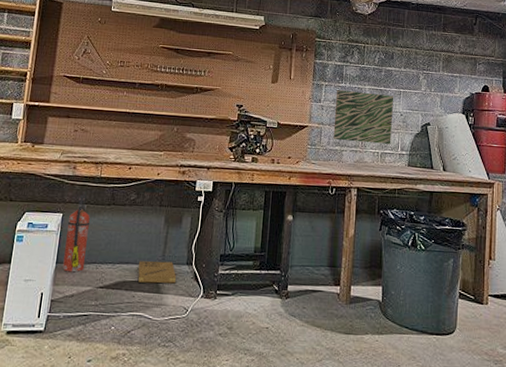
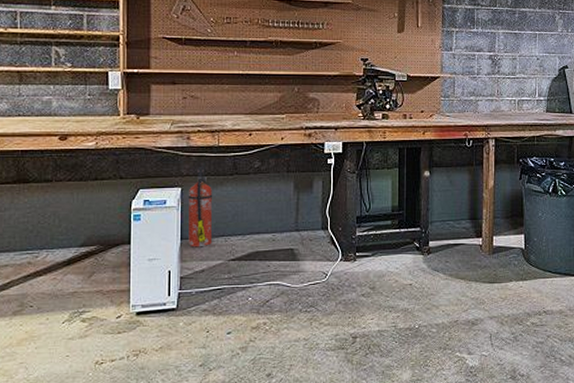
cardboard box: present [138,261,177,284] -> none [270,228,313,251]
wall art: present [333,89,394,145] -> none [467,35,530,91]

